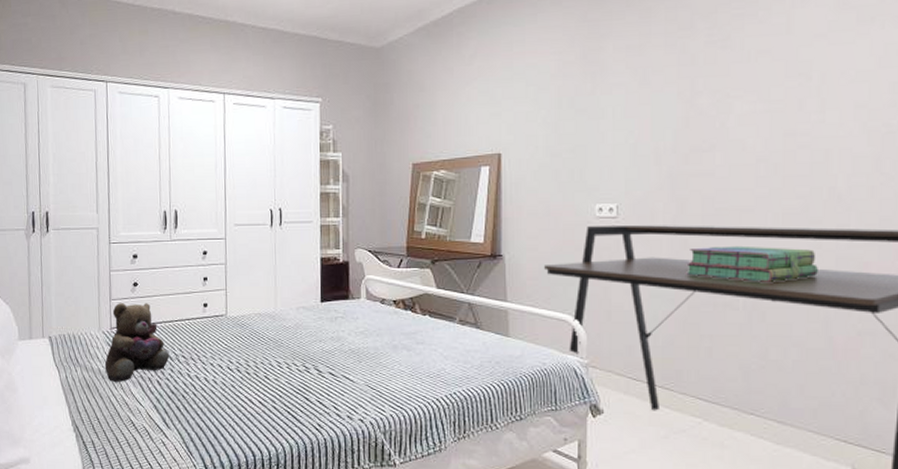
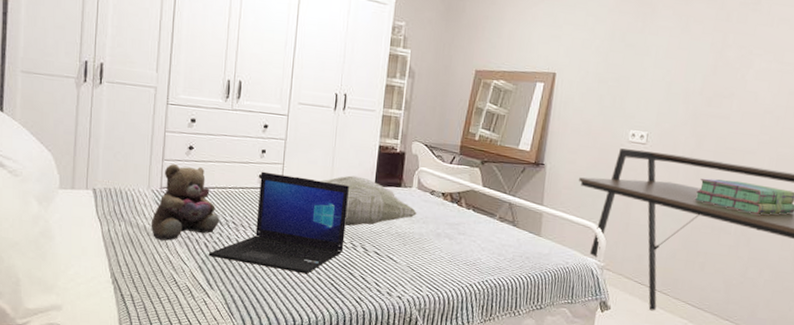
laptop: none [161,300,297,403] -> present [208,171,349,273]
decorative pillow: none [264,293,370,347] -> present [320,175,418,226]

